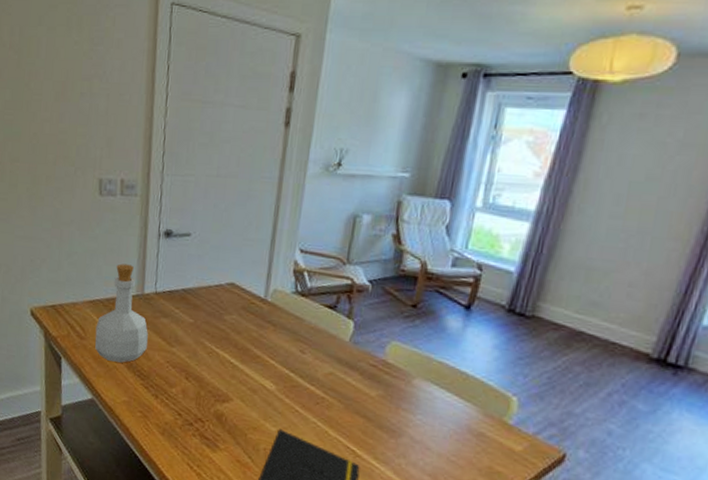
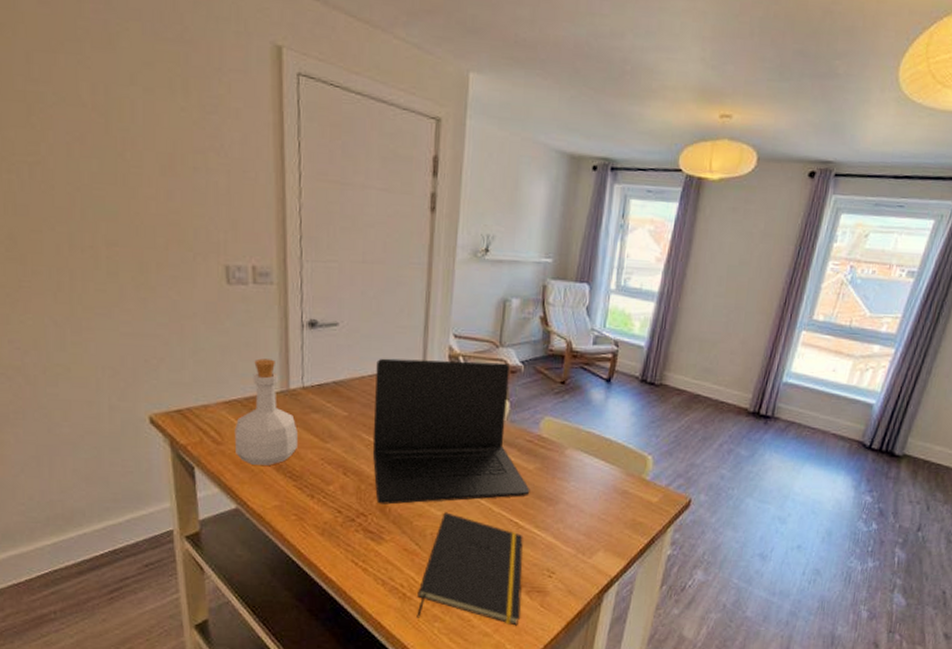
laptop: none [213,269,371,424] -> present [372,358,530,505]

